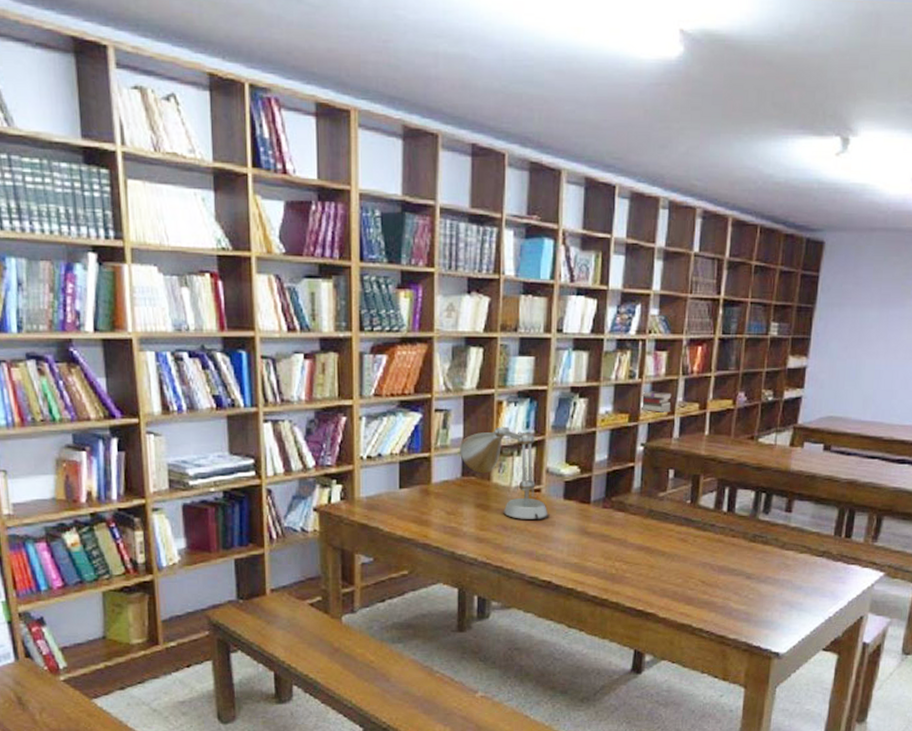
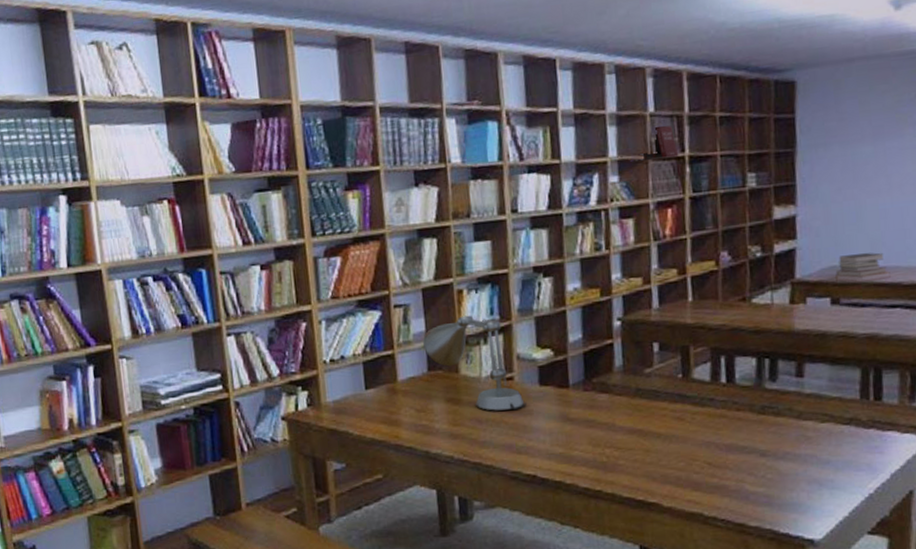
books: present [639,391,672,414] -> none [610,260,647,285]
books: none [670,265,715,299] -> present [629,125,679,163]
books: none [831,408,875,434] -> present [835,252,891,283]

